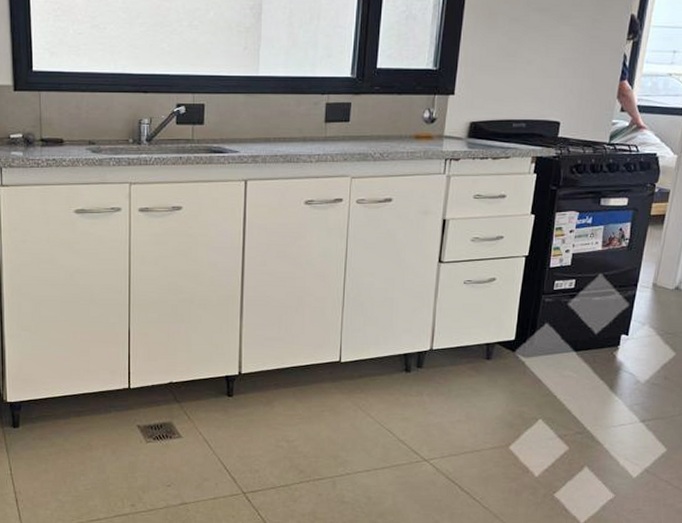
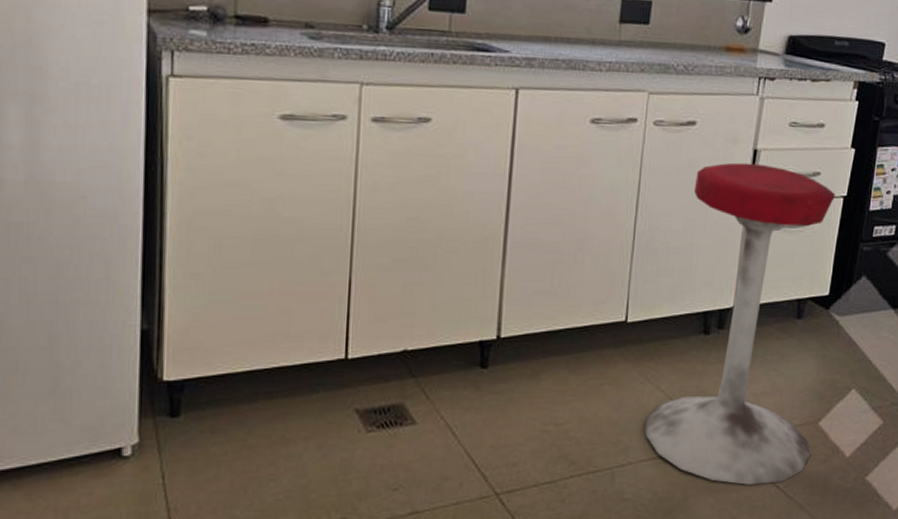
stool: none [359,231,518,496] -> present [645,162,835,485]

